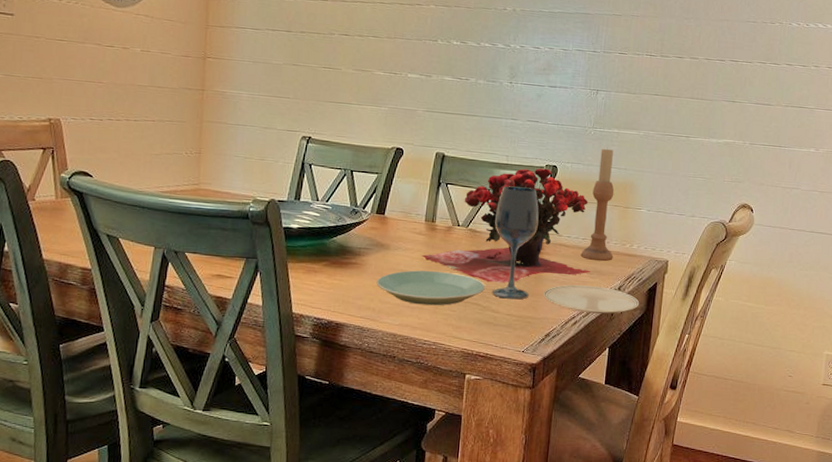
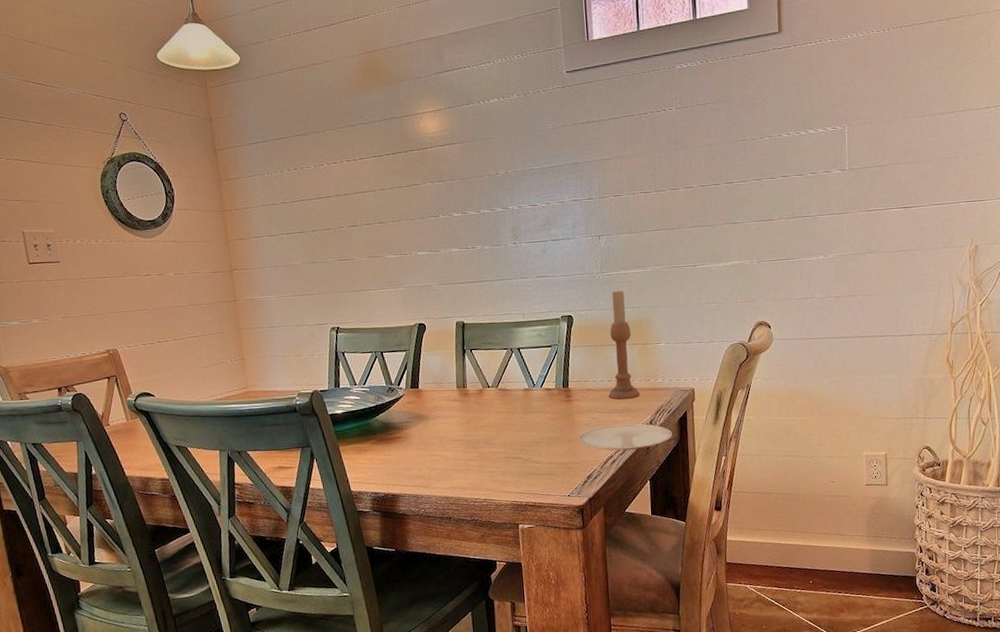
plate: present [376,270,485,306] -> none [422,432,523,467]
flower arrangement: present [421,168,590,283] -> none [459,319,620,436]
wineglass: present [491,186,539,300] -> none [521,340,565,449]

